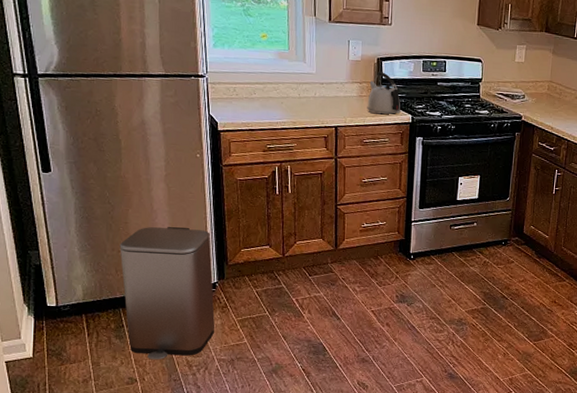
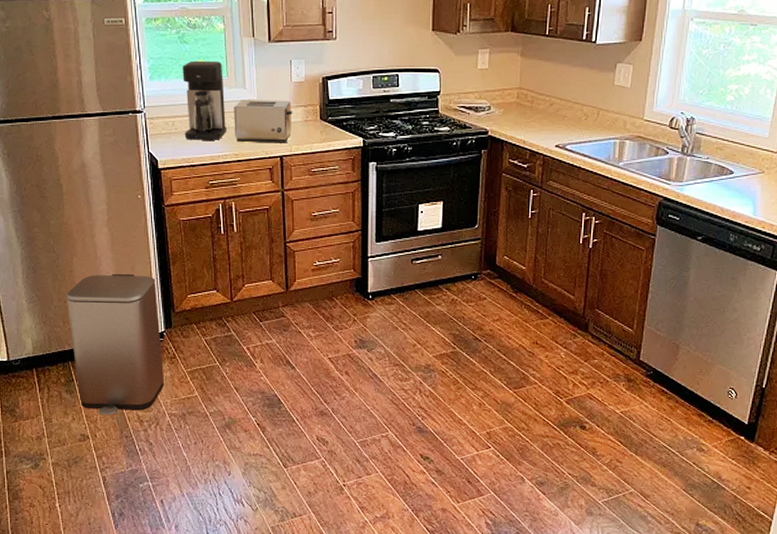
coffee maker: none [245,33,287,108] -> present [182,60,227,140]
toaster: none [293,72,349,115] -> present [234,100,293,143]
kettle: present [367,72,401,115] -> none [313,92,351,140]

